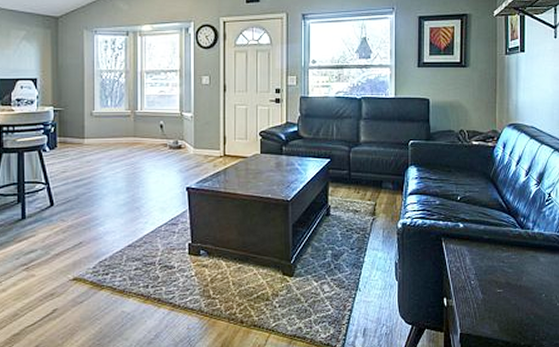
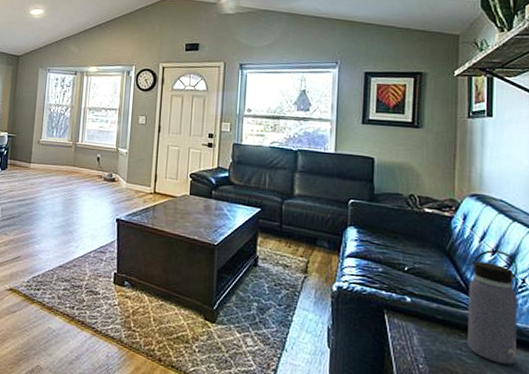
water bottle: none [508,172,546,268] -> present [467,250,519,365]

